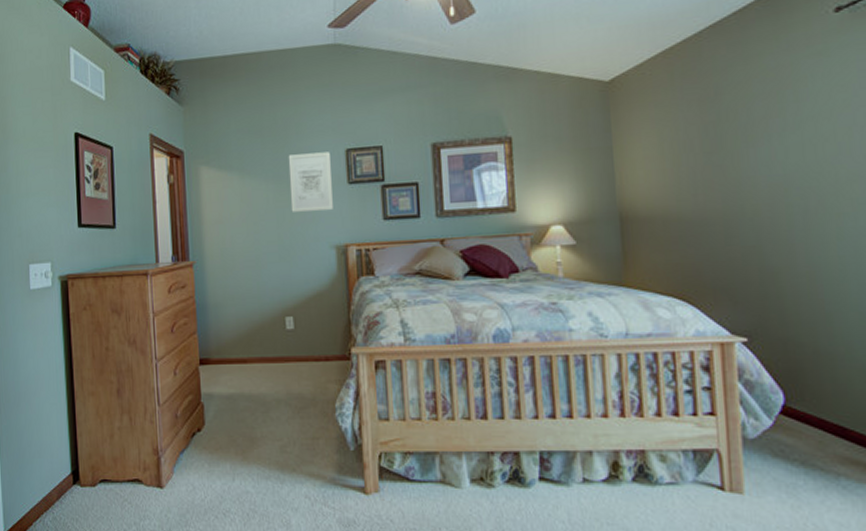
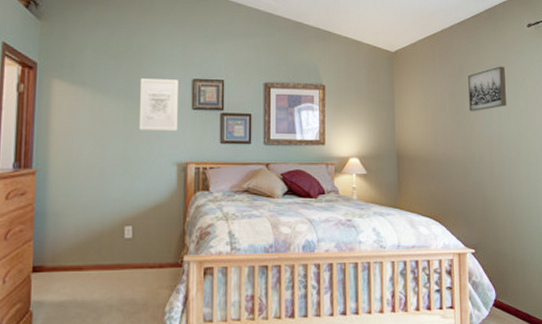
wall art: none [730,77,798,148] -> present [468,66,506,111]

